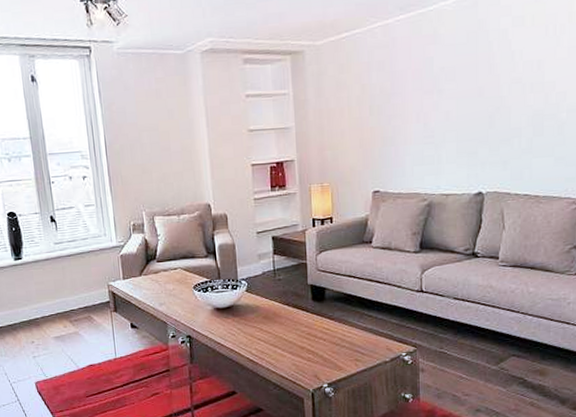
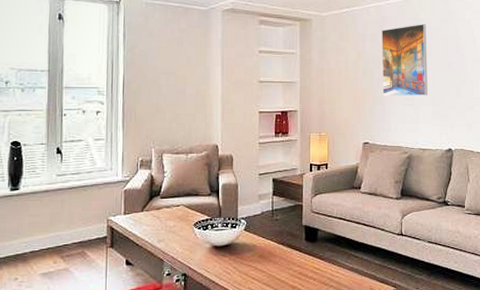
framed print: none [391,40,451,136] -> present [381,23,428,97]

